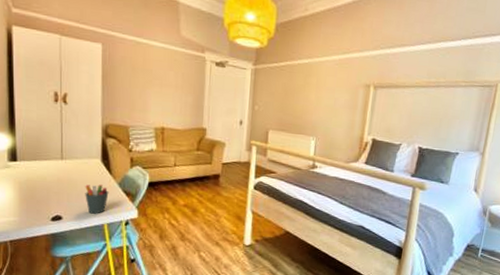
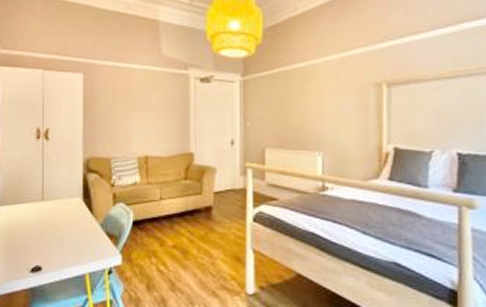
pen holder: present [85,184,109,214] -> none [65,227,91,262]

